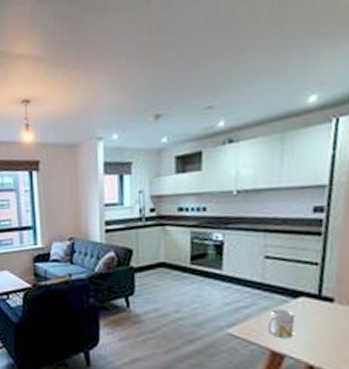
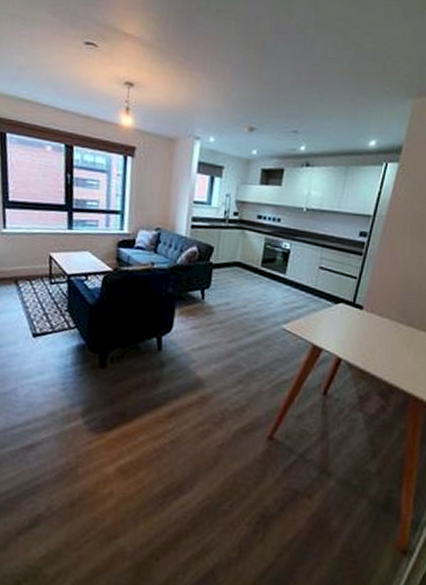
mug: present [266,309,296,339] -> none [312,311,335,336]

